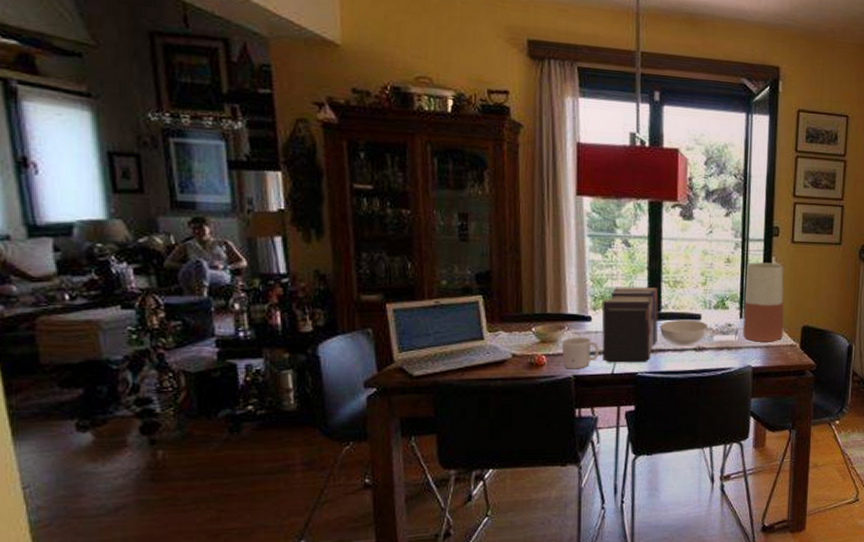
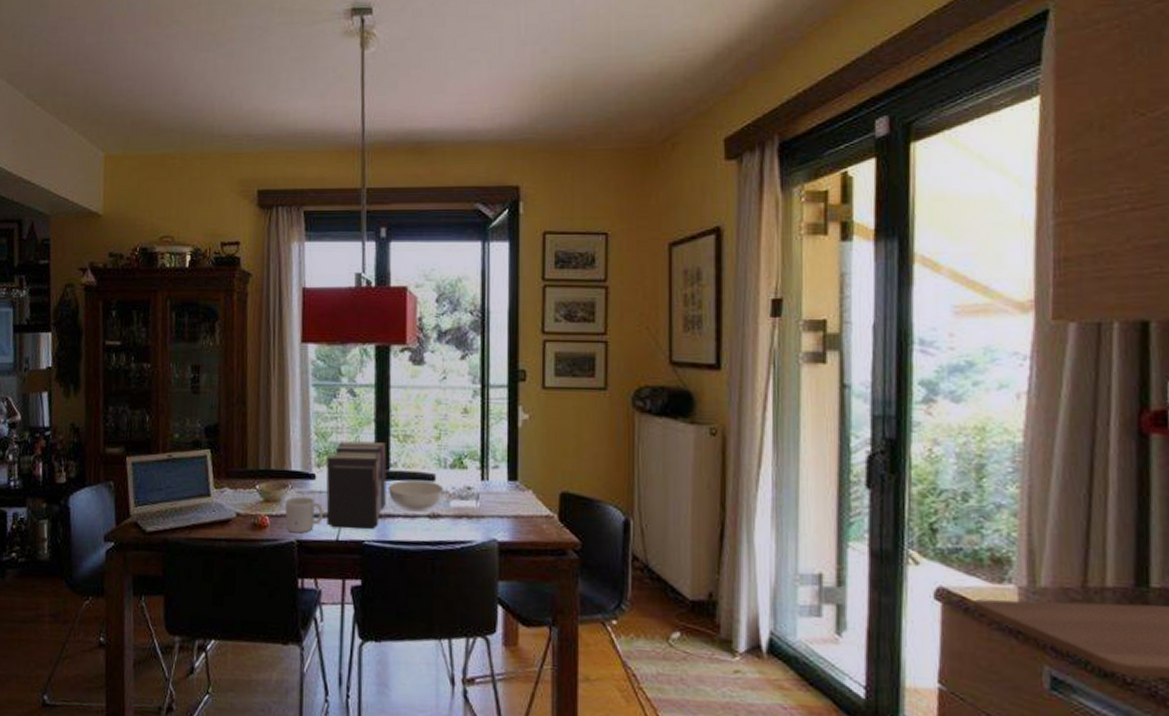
vase: present [743,262,784,342] -> none [485,412,537,511]

